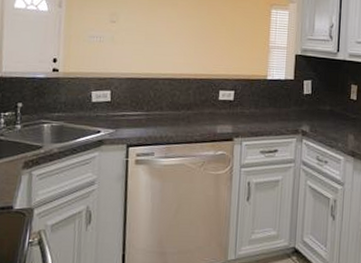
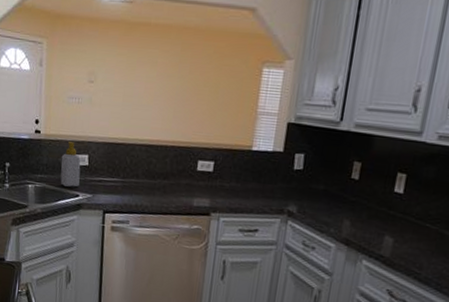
soap bottle: none [80,79,103,124] -> present [60,142,81,187]

